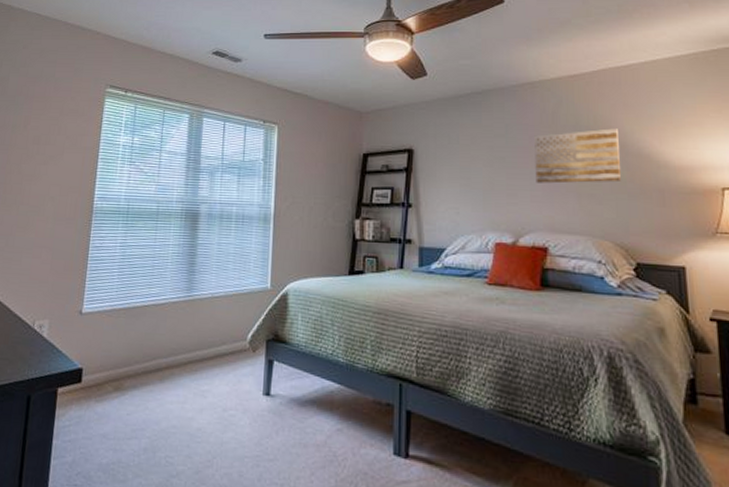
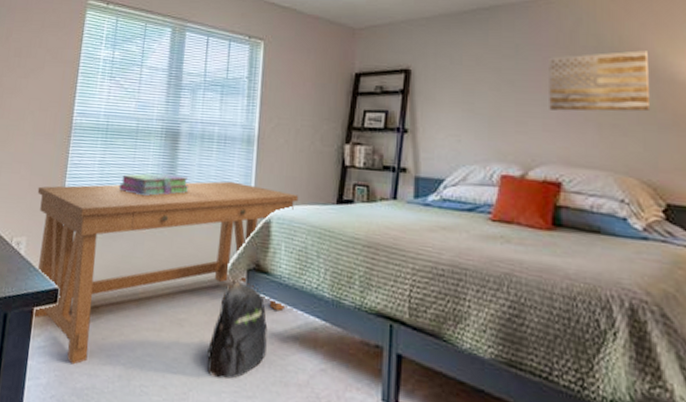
desk: none [56,257,314,441] -> present [32,181,299,365]
stack of books: none [140,253,210,276] -> present [118,173,189,197]
backpack: none [230,351,287,445] -> present [207,280,268,380]

